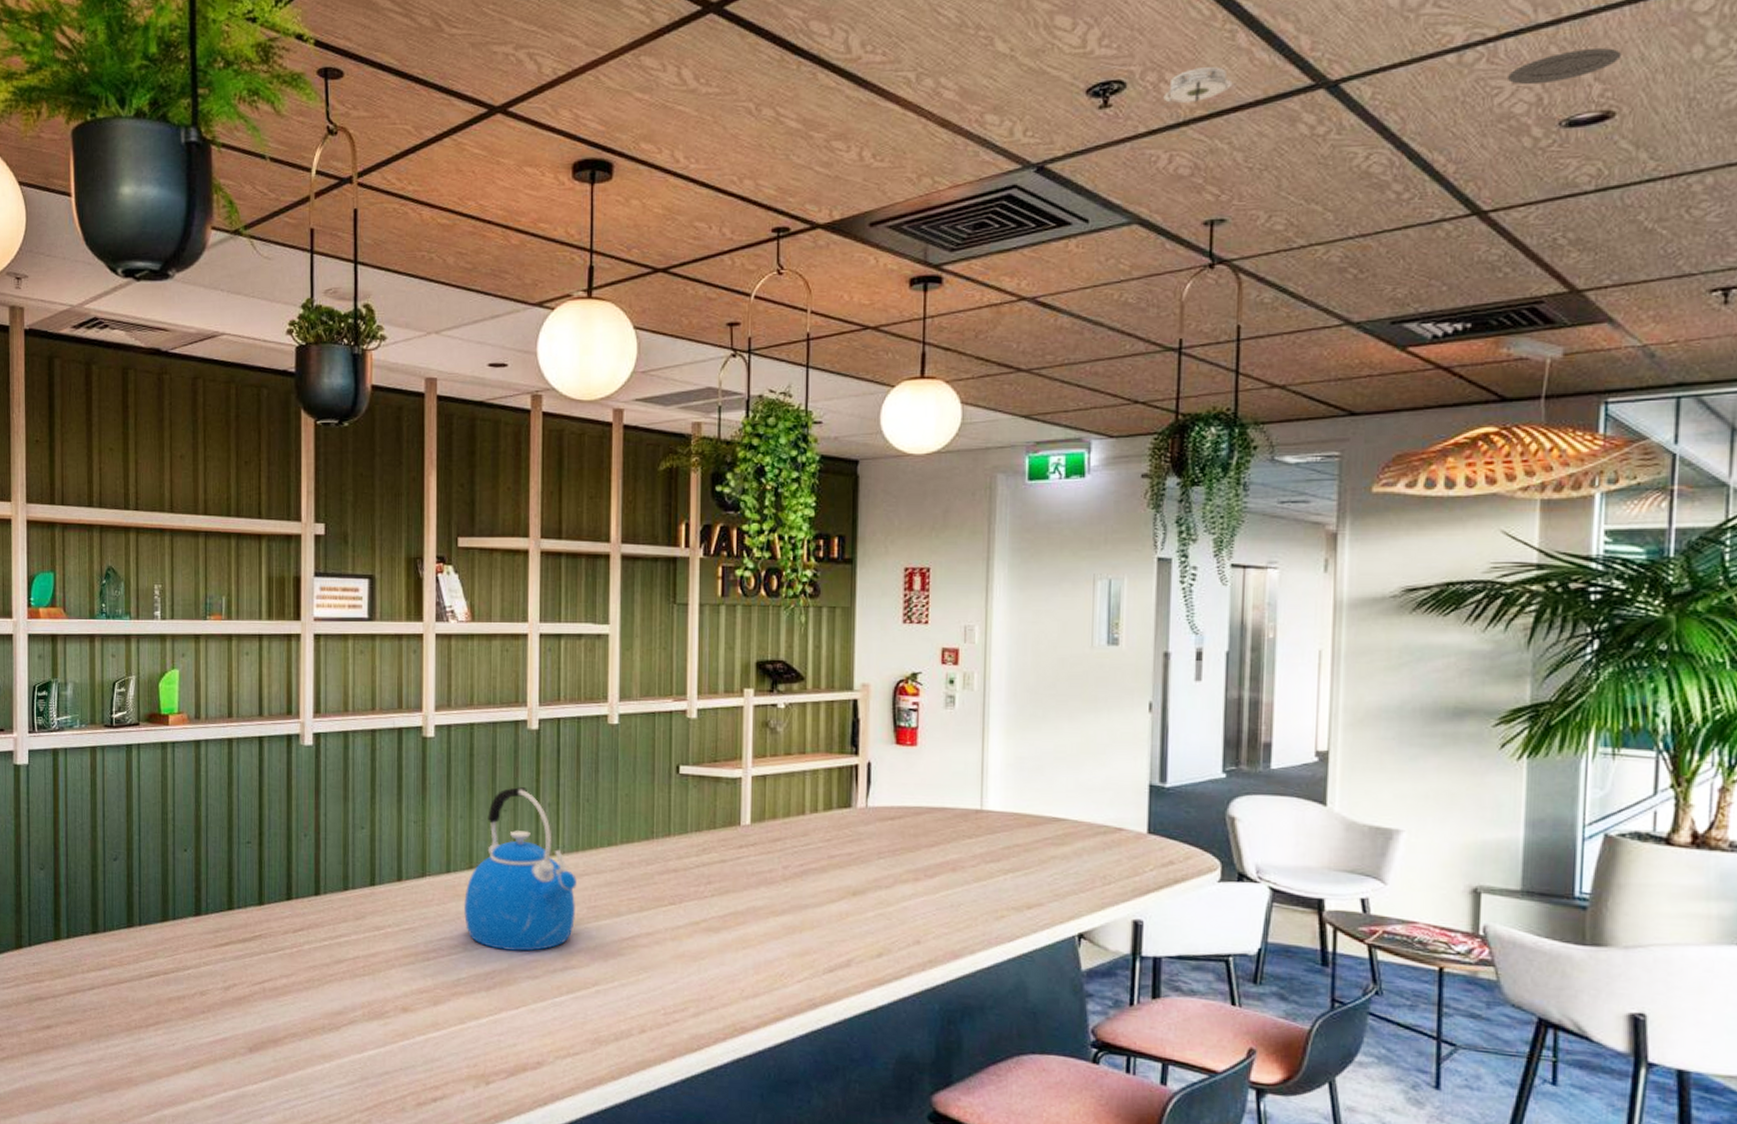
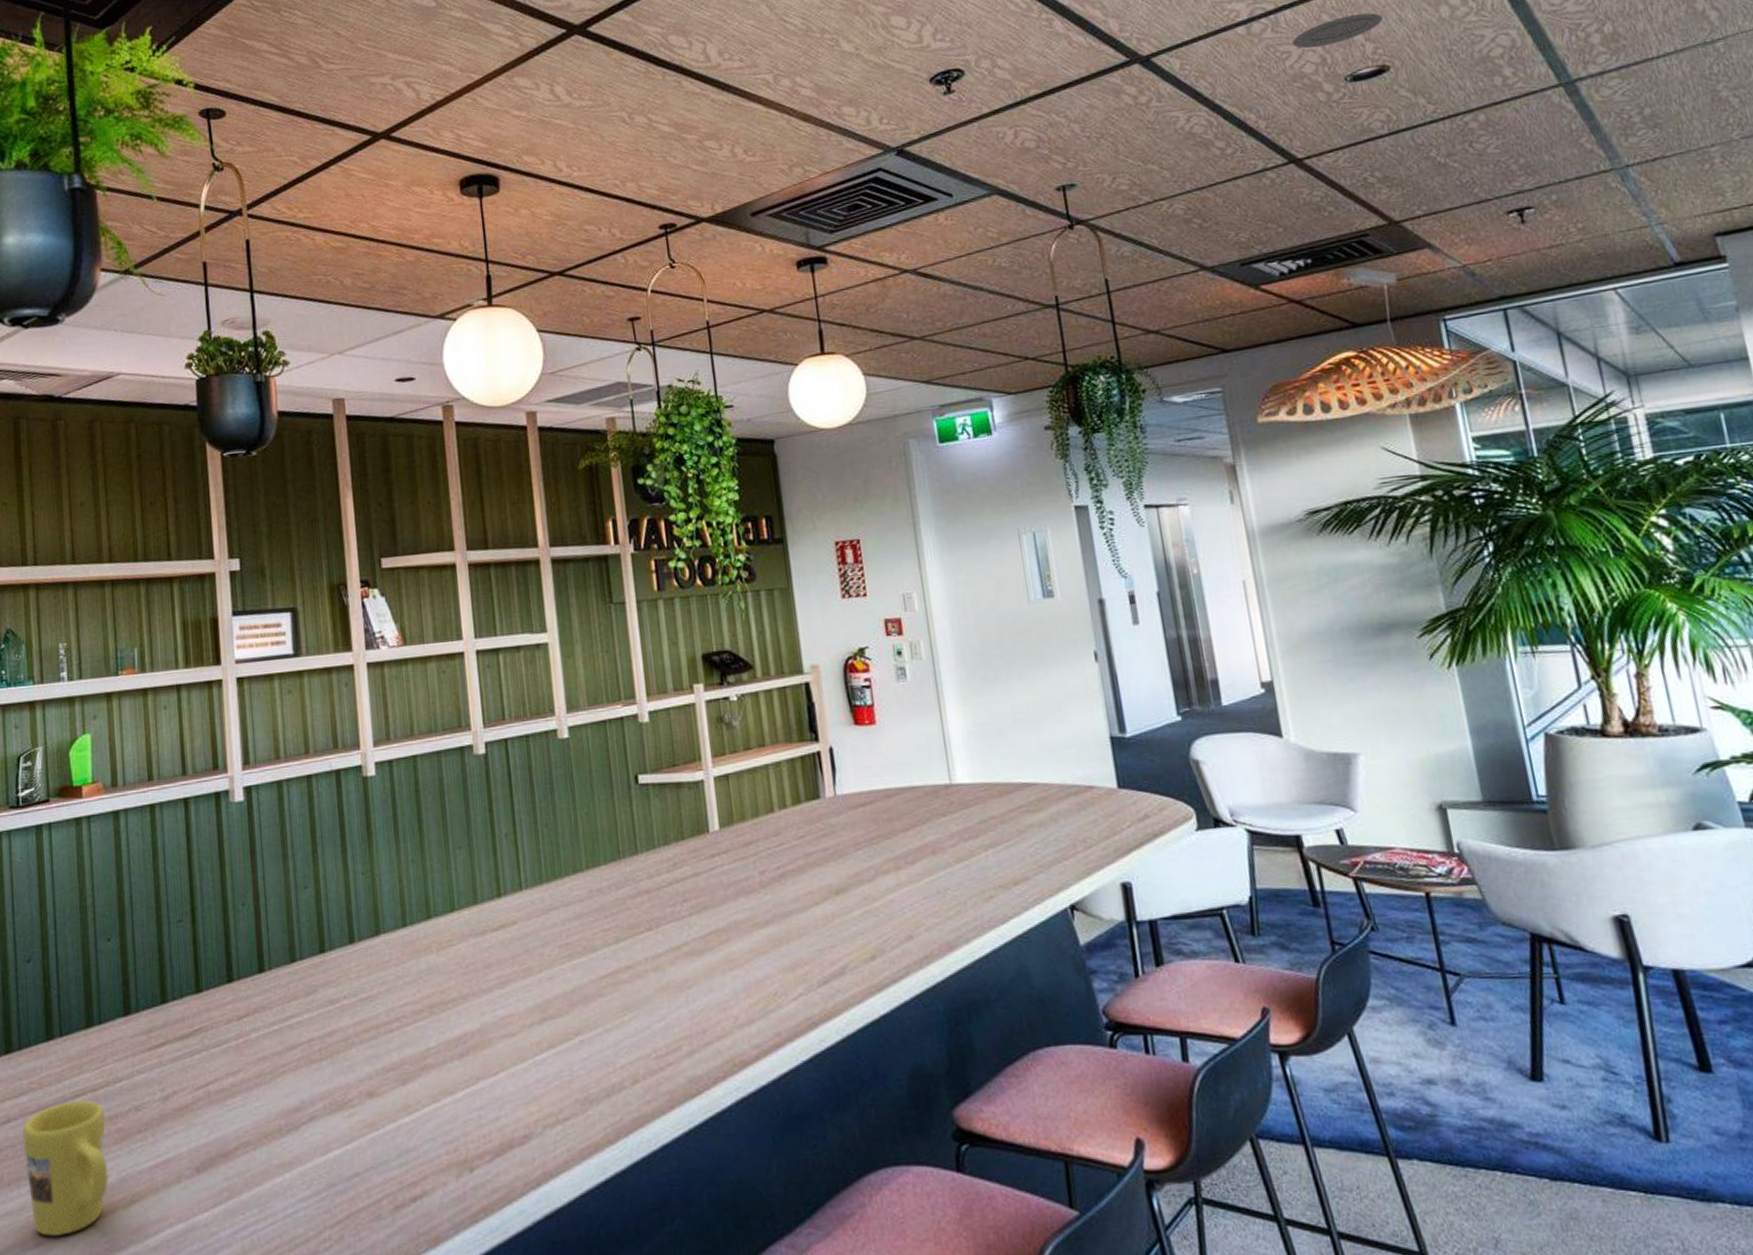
mug: none [104,979,174,1086] -> present [22,1100,109,1236]
kettle: present [463,786,577,952] -> none [424,818,548,1008]
smoke detector: present [1160,67,1233,109] -> none [998,51,1058,91]

